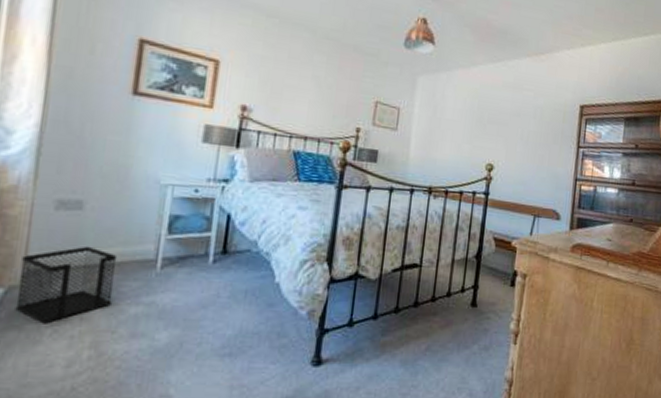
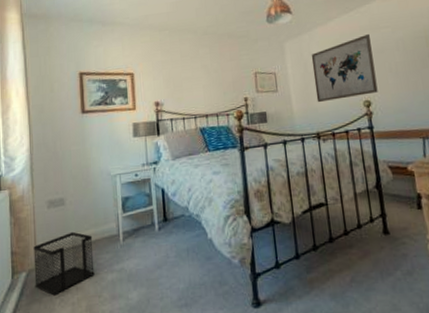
wall art: none [438,91,511,158] -> present [311,33,378,103]

